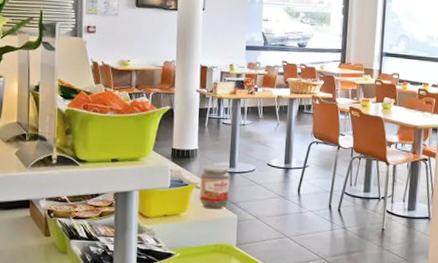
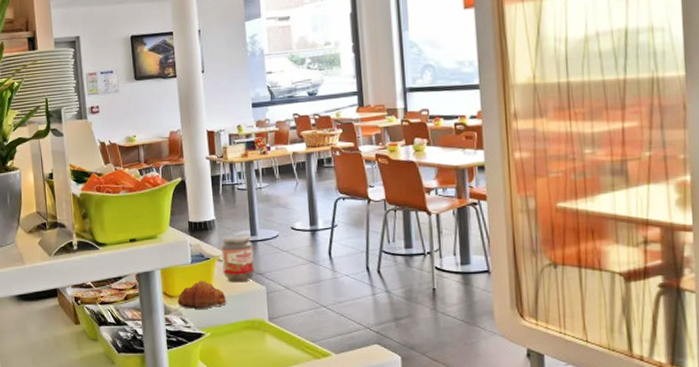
croissant: none [153,204,199,232] -> present [178,280,227,310]

